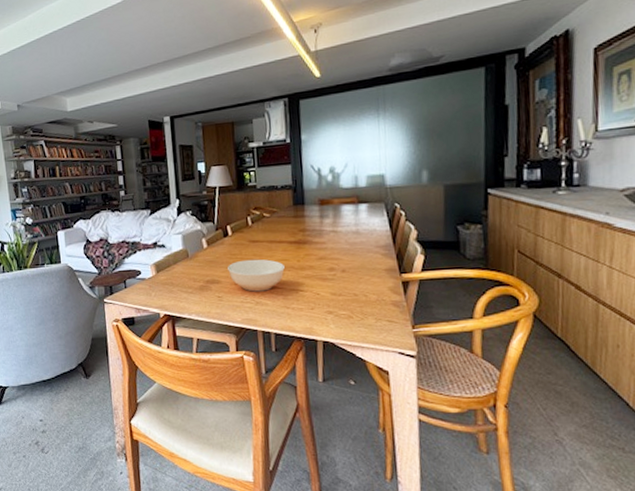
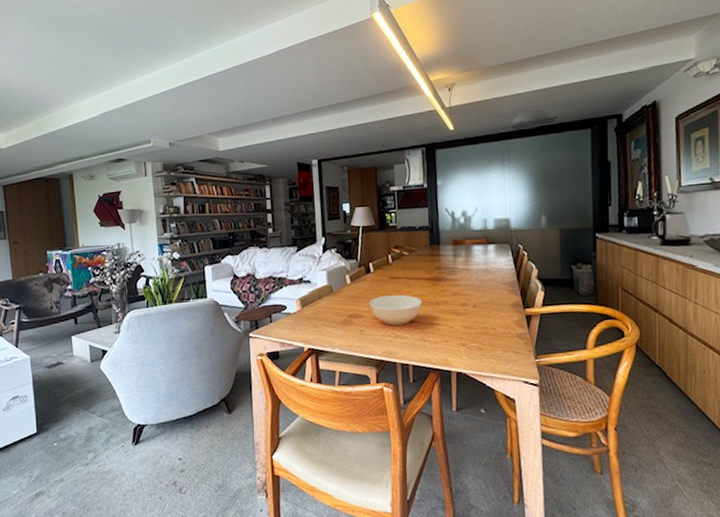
kettle: none [558,160,610,203] -> present [652,211,692,247]

